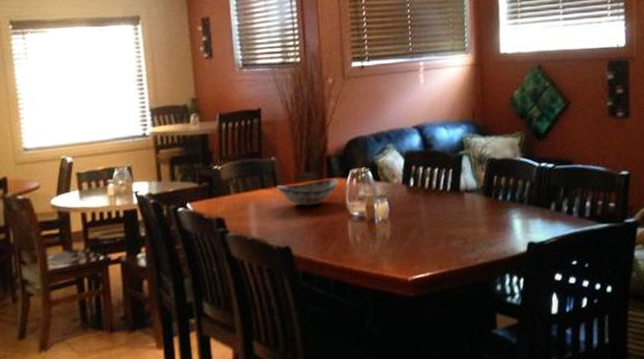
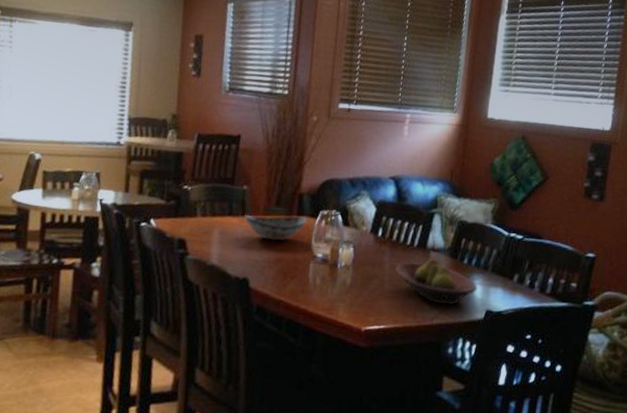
fruit bowl: none [432,200,516,244] -> present [395,259,477,305]

